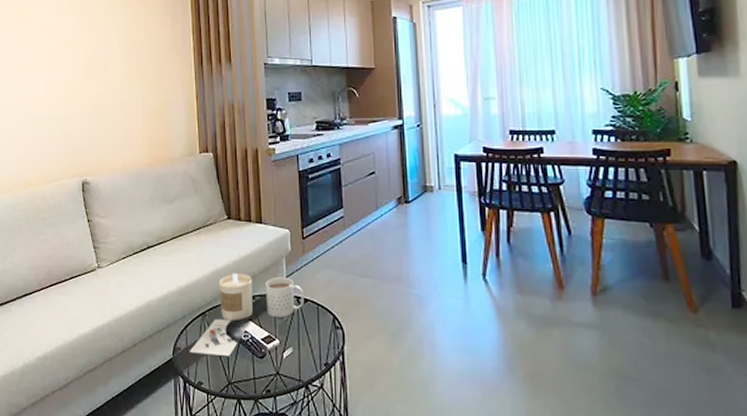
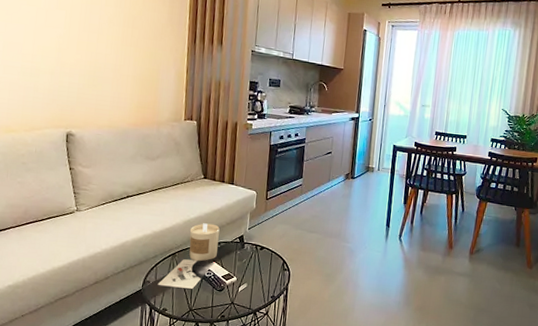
mug: present [265,276,305,318] -> none [229,228,262,261]

